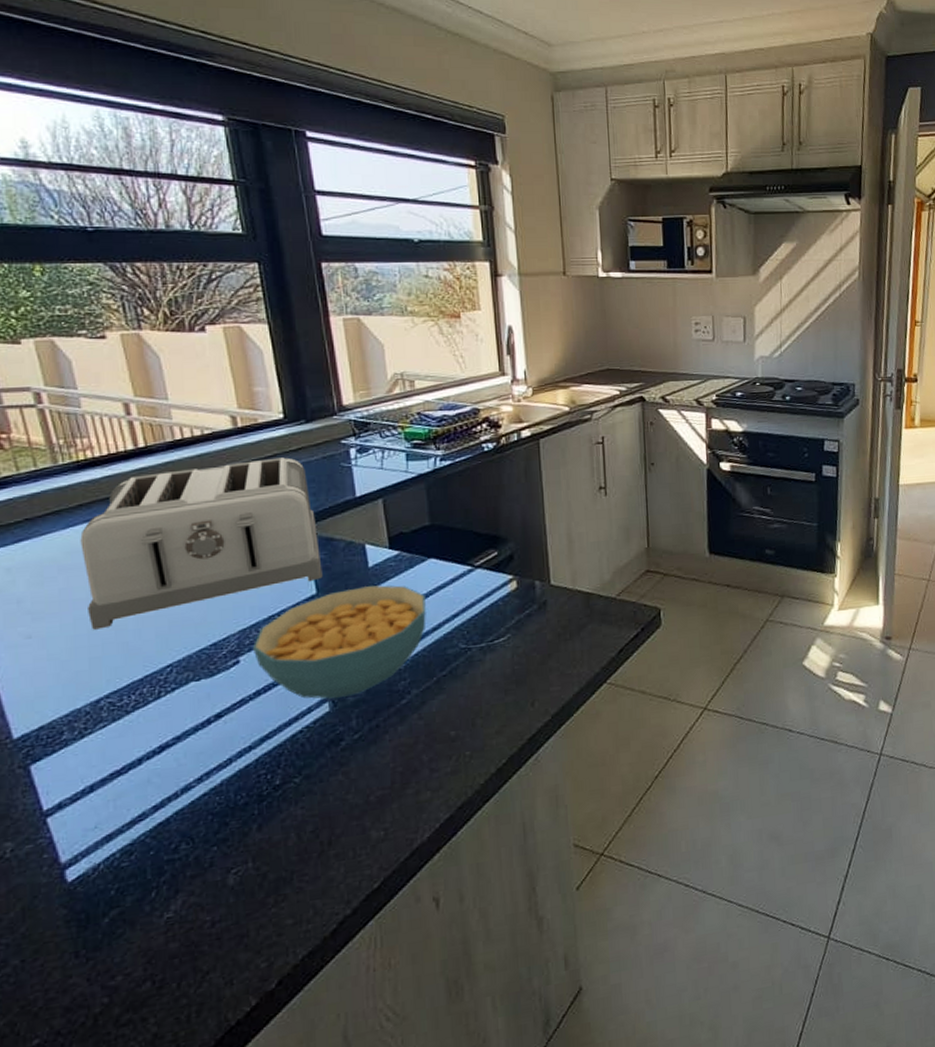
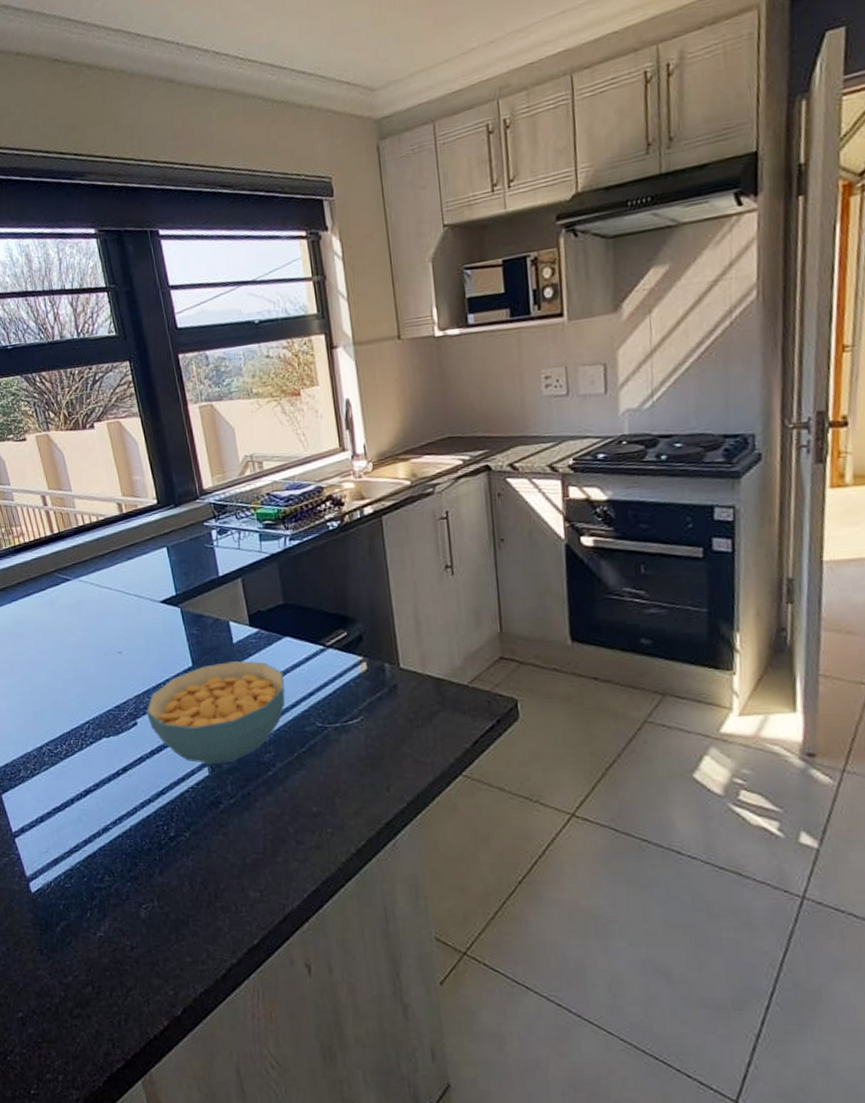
toaster: present [80,457,323,630] -> none [20,540,197,688]

